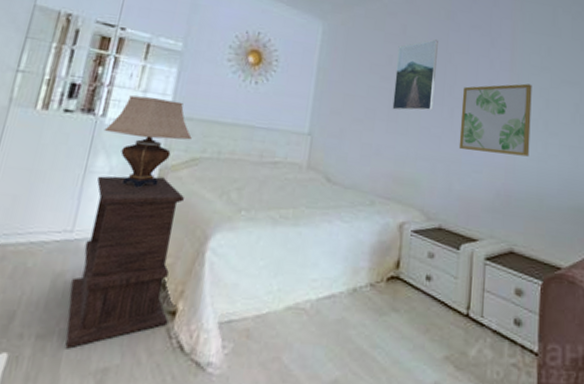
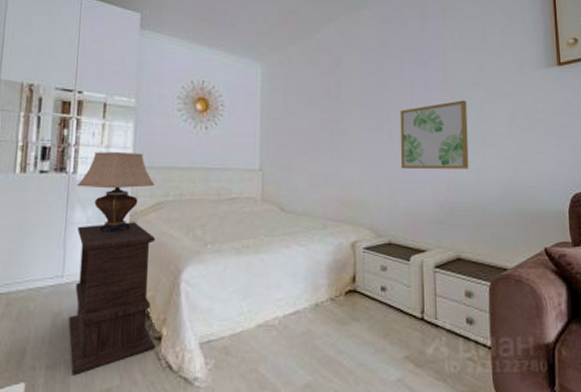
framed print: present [392,39,438,111] -> none [334,68,373,139]

